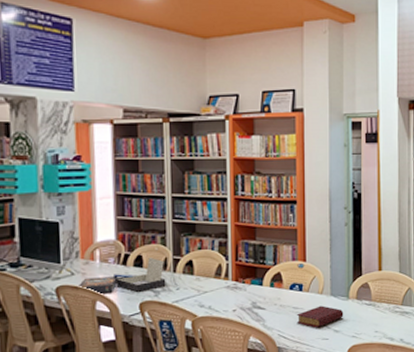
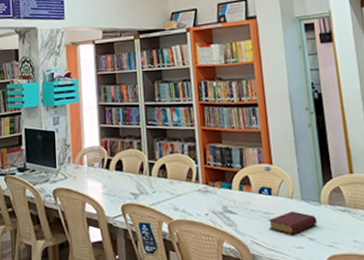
board game: present [76,258,166,293] -> none [69,162,144,196]

